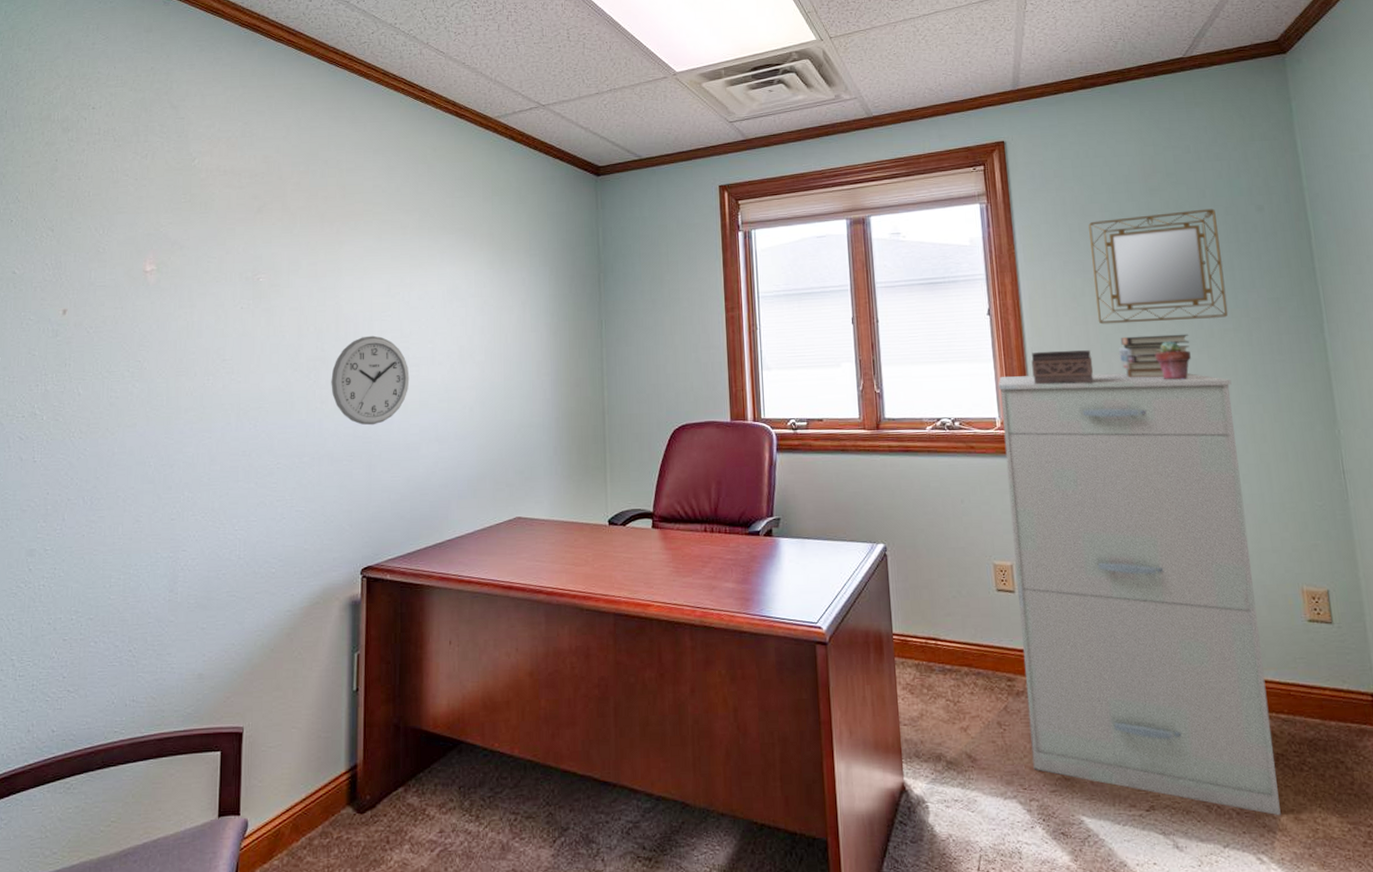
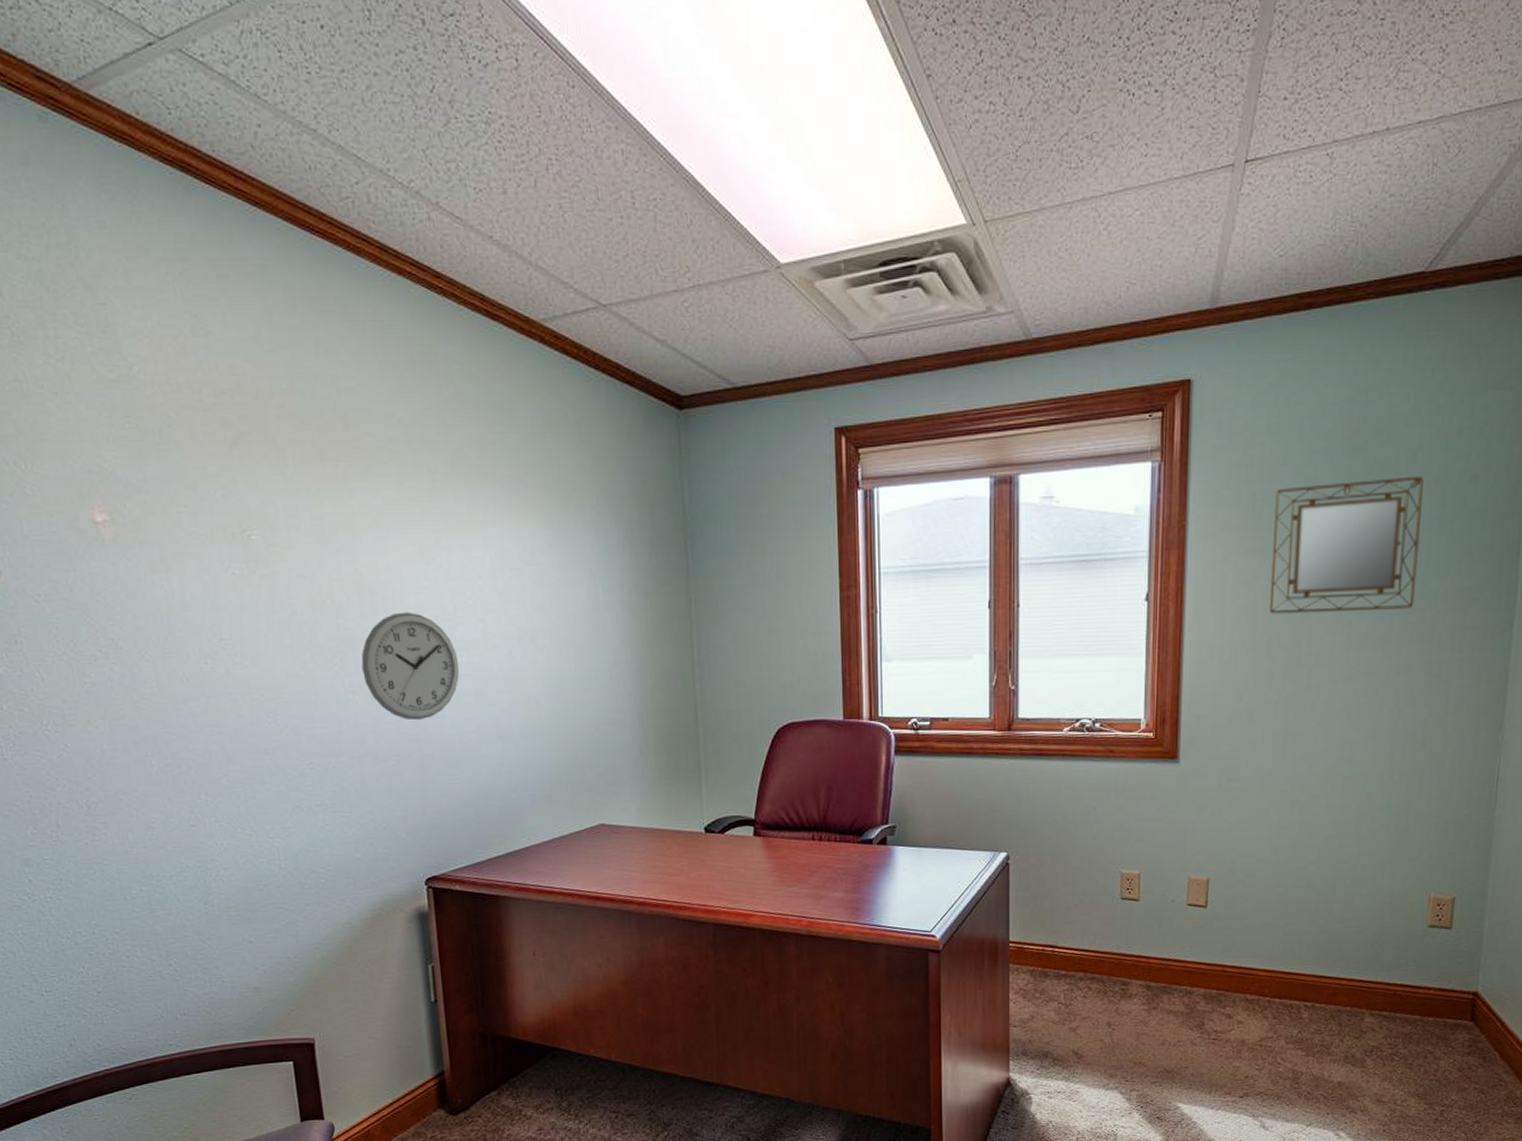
filing cabinet: present [998,372,1281,816] -> none [1137,670,1402,1099]
tissue box: present [1031,350,1094,385] -> none [1188,643,1256,683]
book stack: present [1118,334,1190,378] -> none [1285,627,1367,677]
potted succulent: present [1154,340,1191,380] -> none [1324,634,1364,679]

